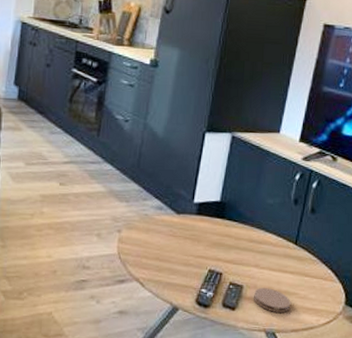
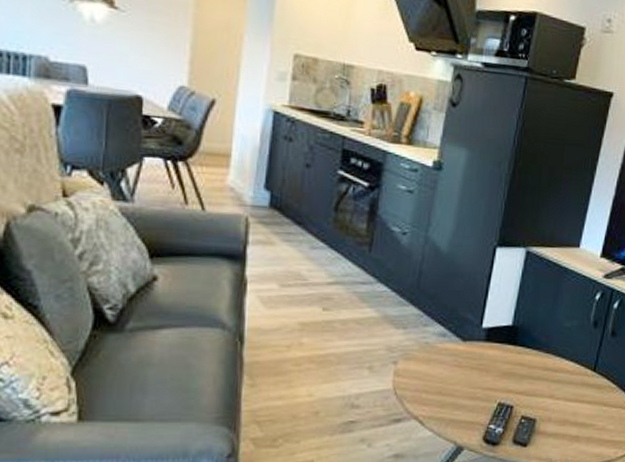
coaster: present [253,288,291,313] -> none [546,420,588,447]

